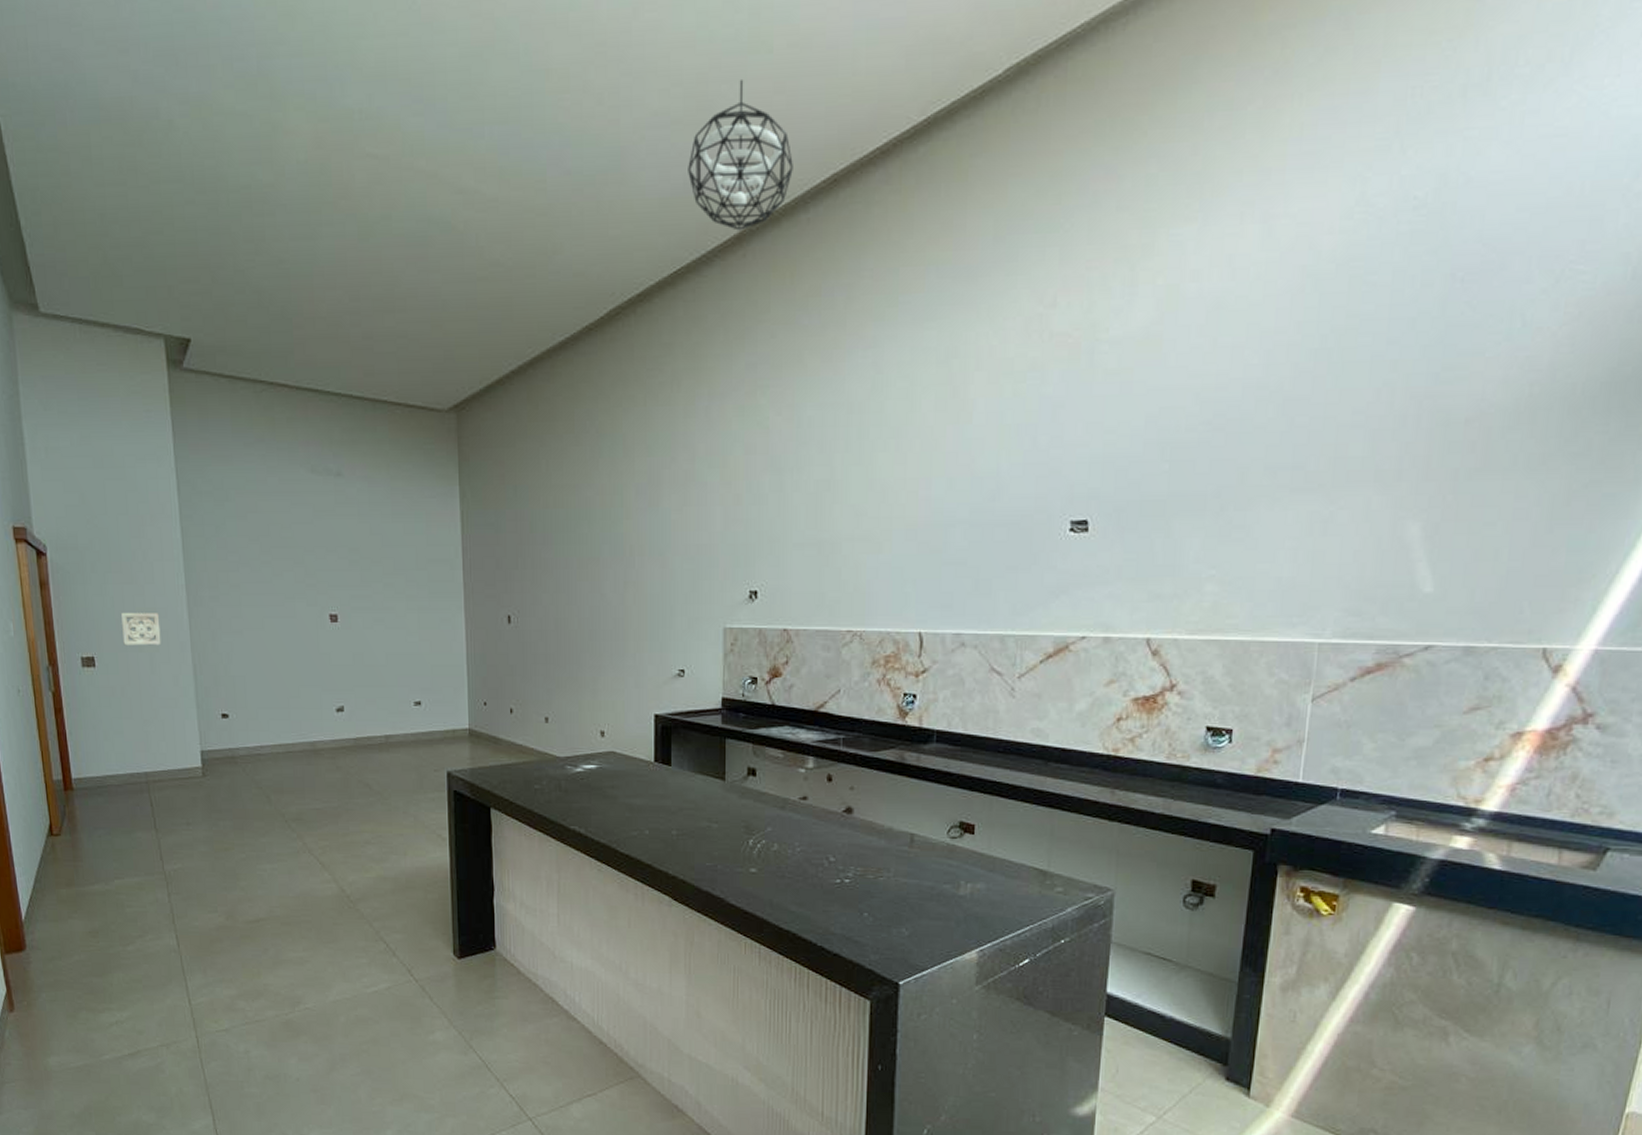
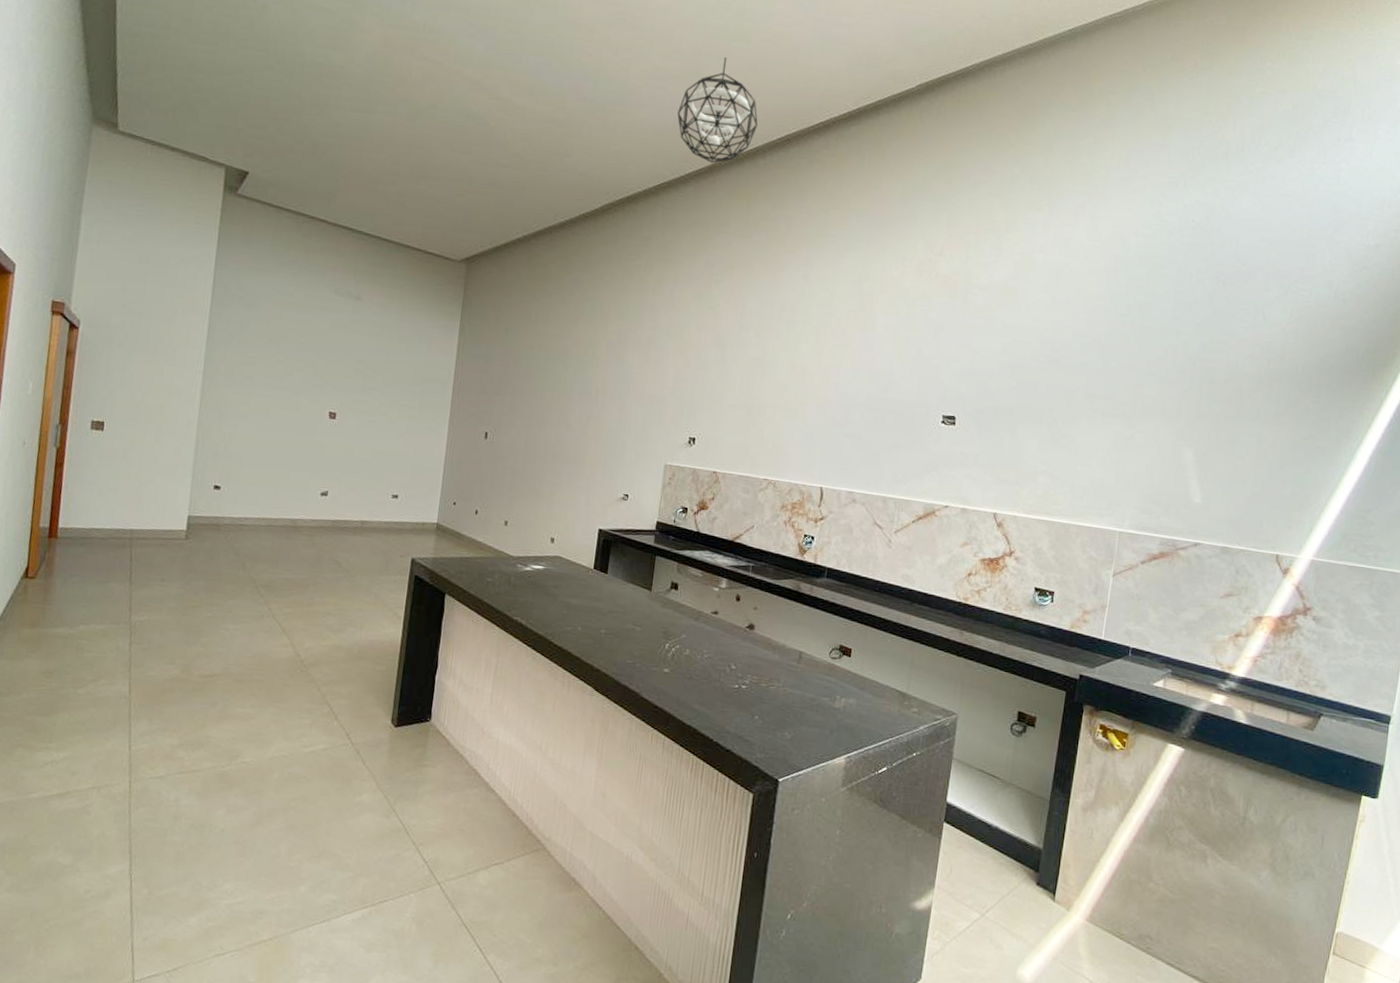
wall ornament: present [121,613,161,646] -> none [134,387,174,419]

